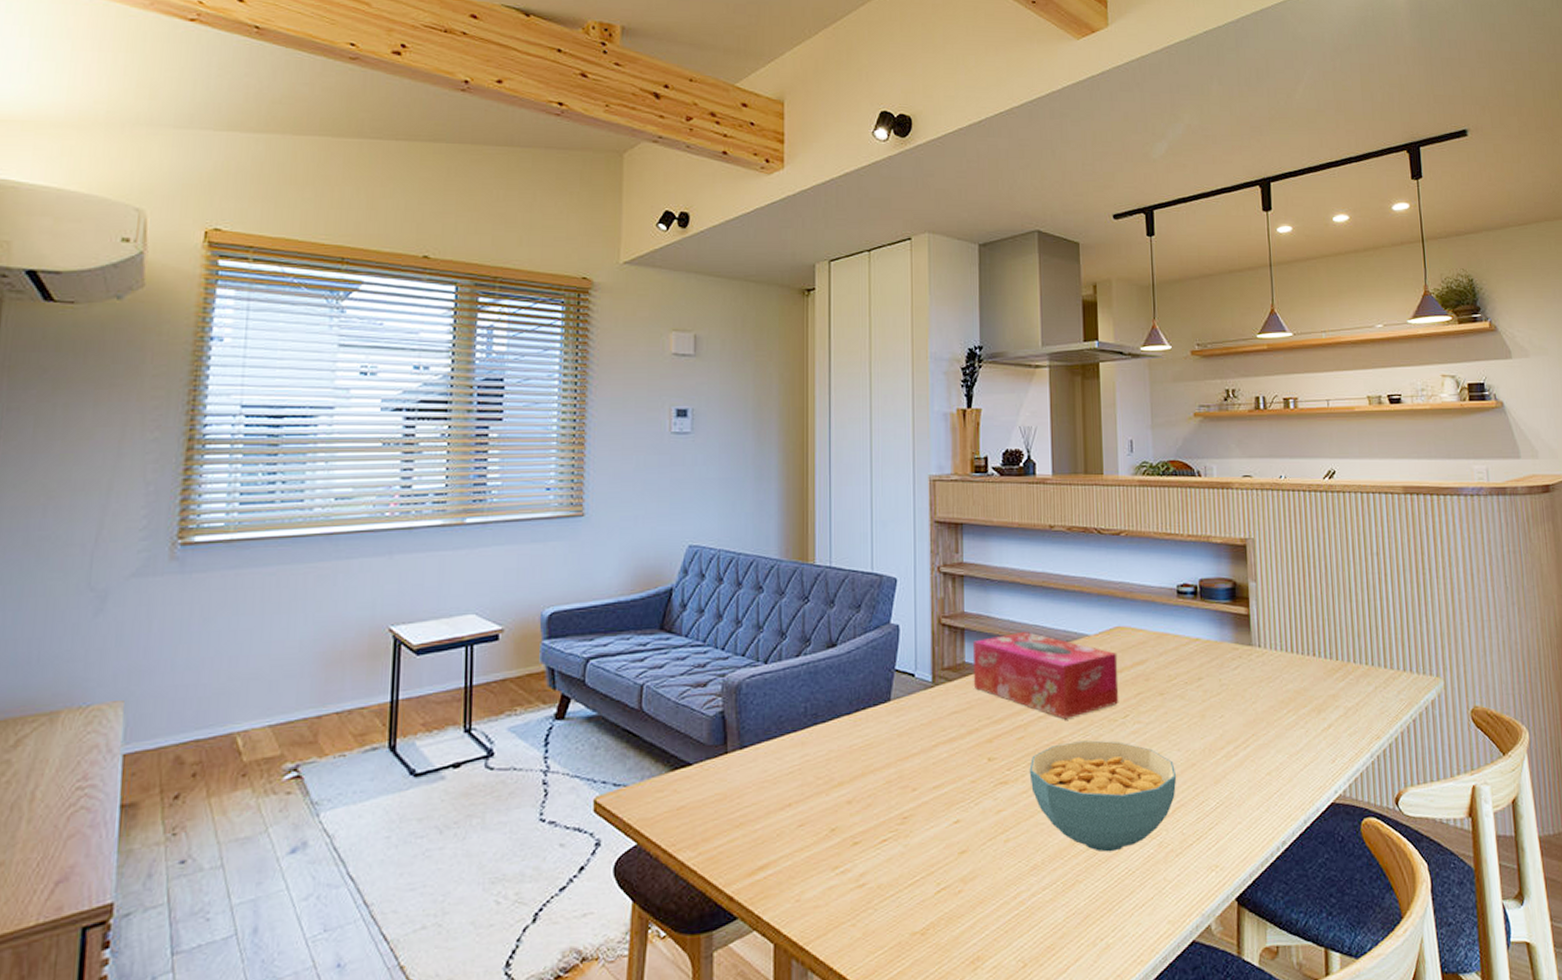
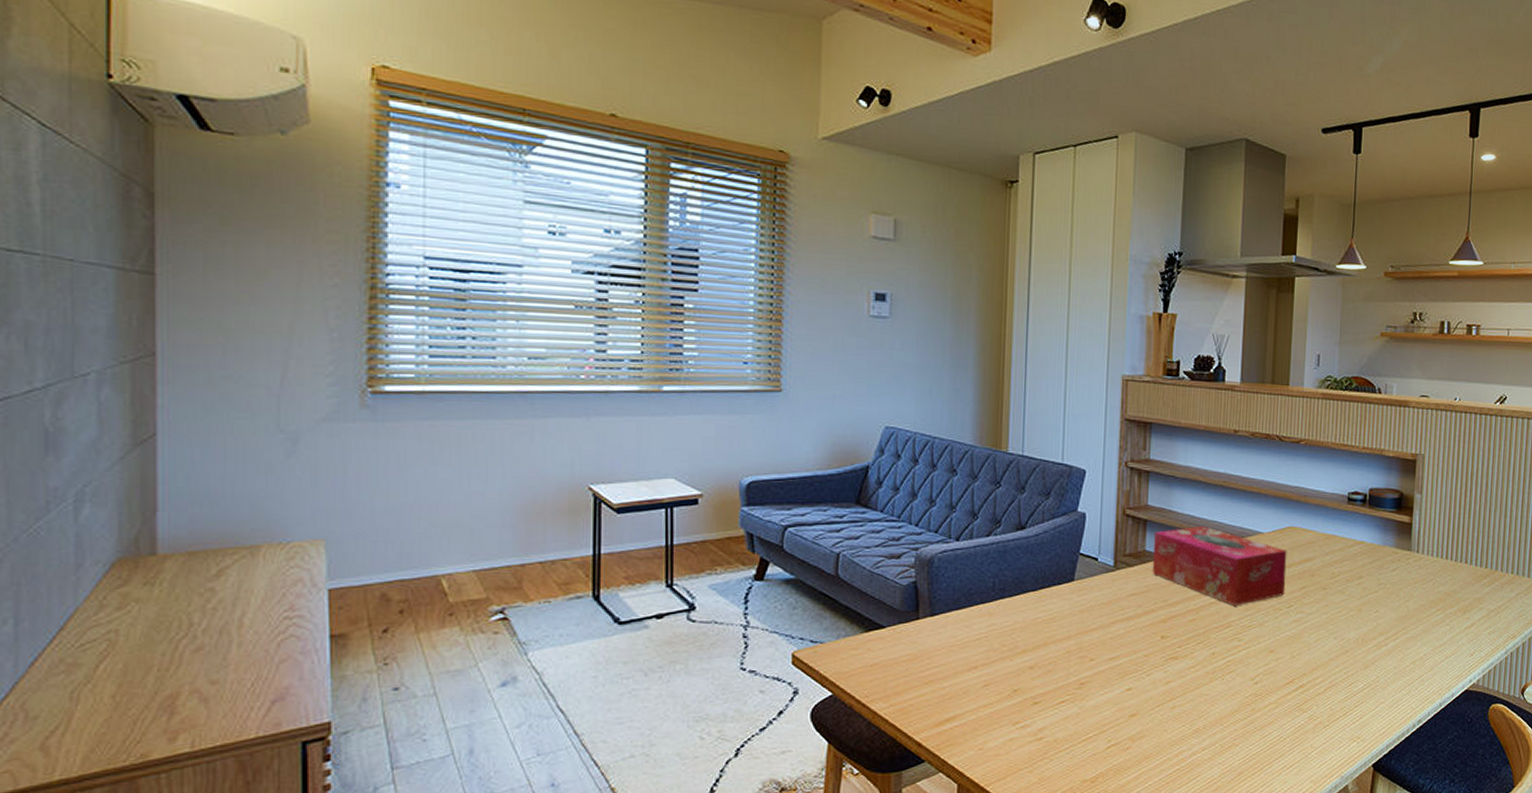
cereal bowl: present [1029,740,1177,852] -> none [1198,626,1331,722]

